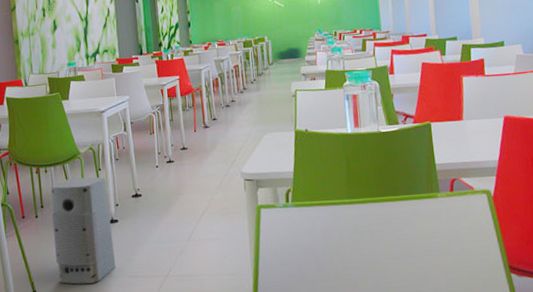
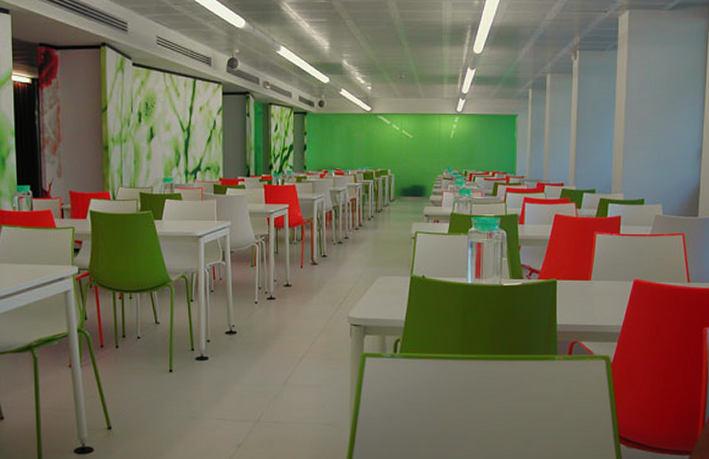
air purifier: present [50,177,116,284] -> none [134,307,203,423]

